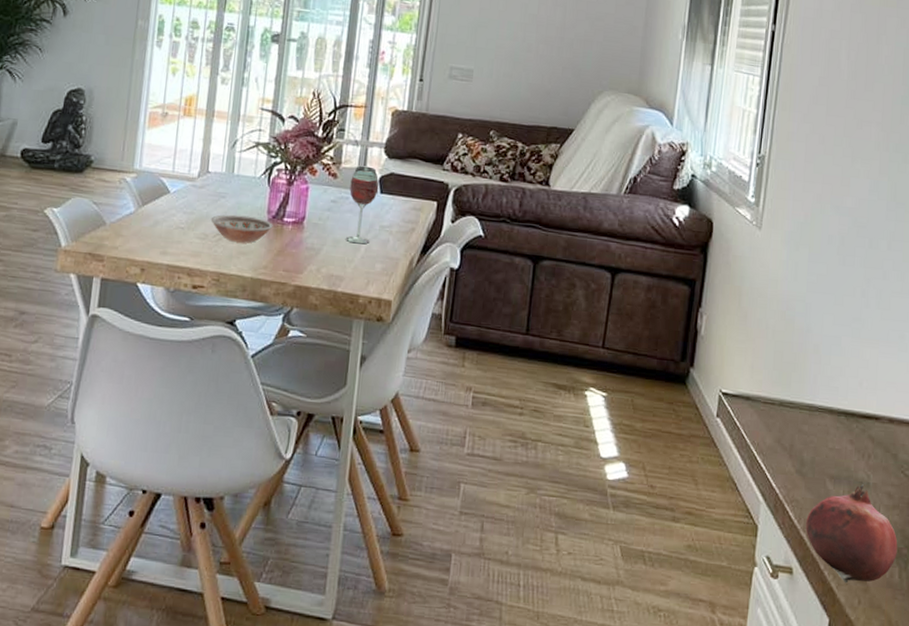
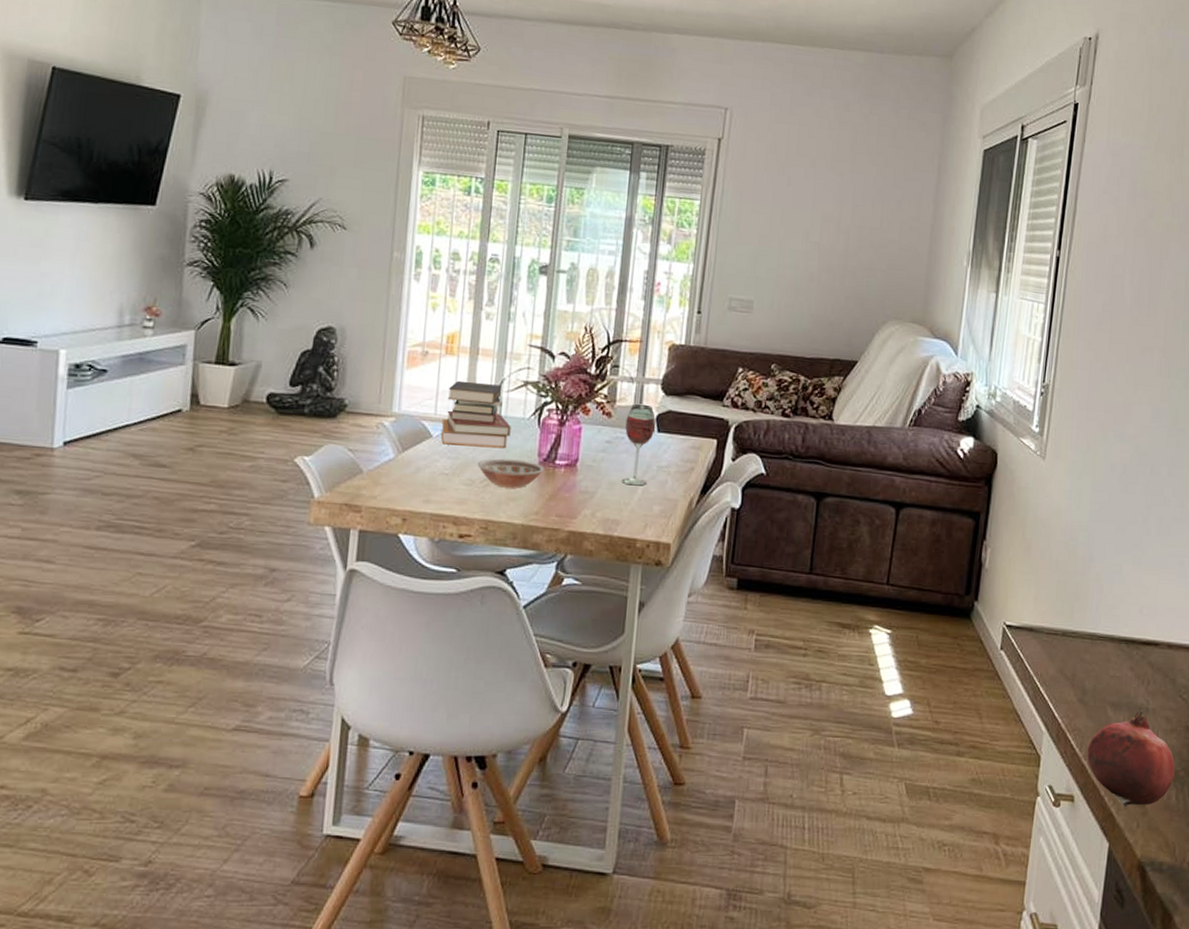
books: none [177,140,243,206] -> present [440,380,511,449]

